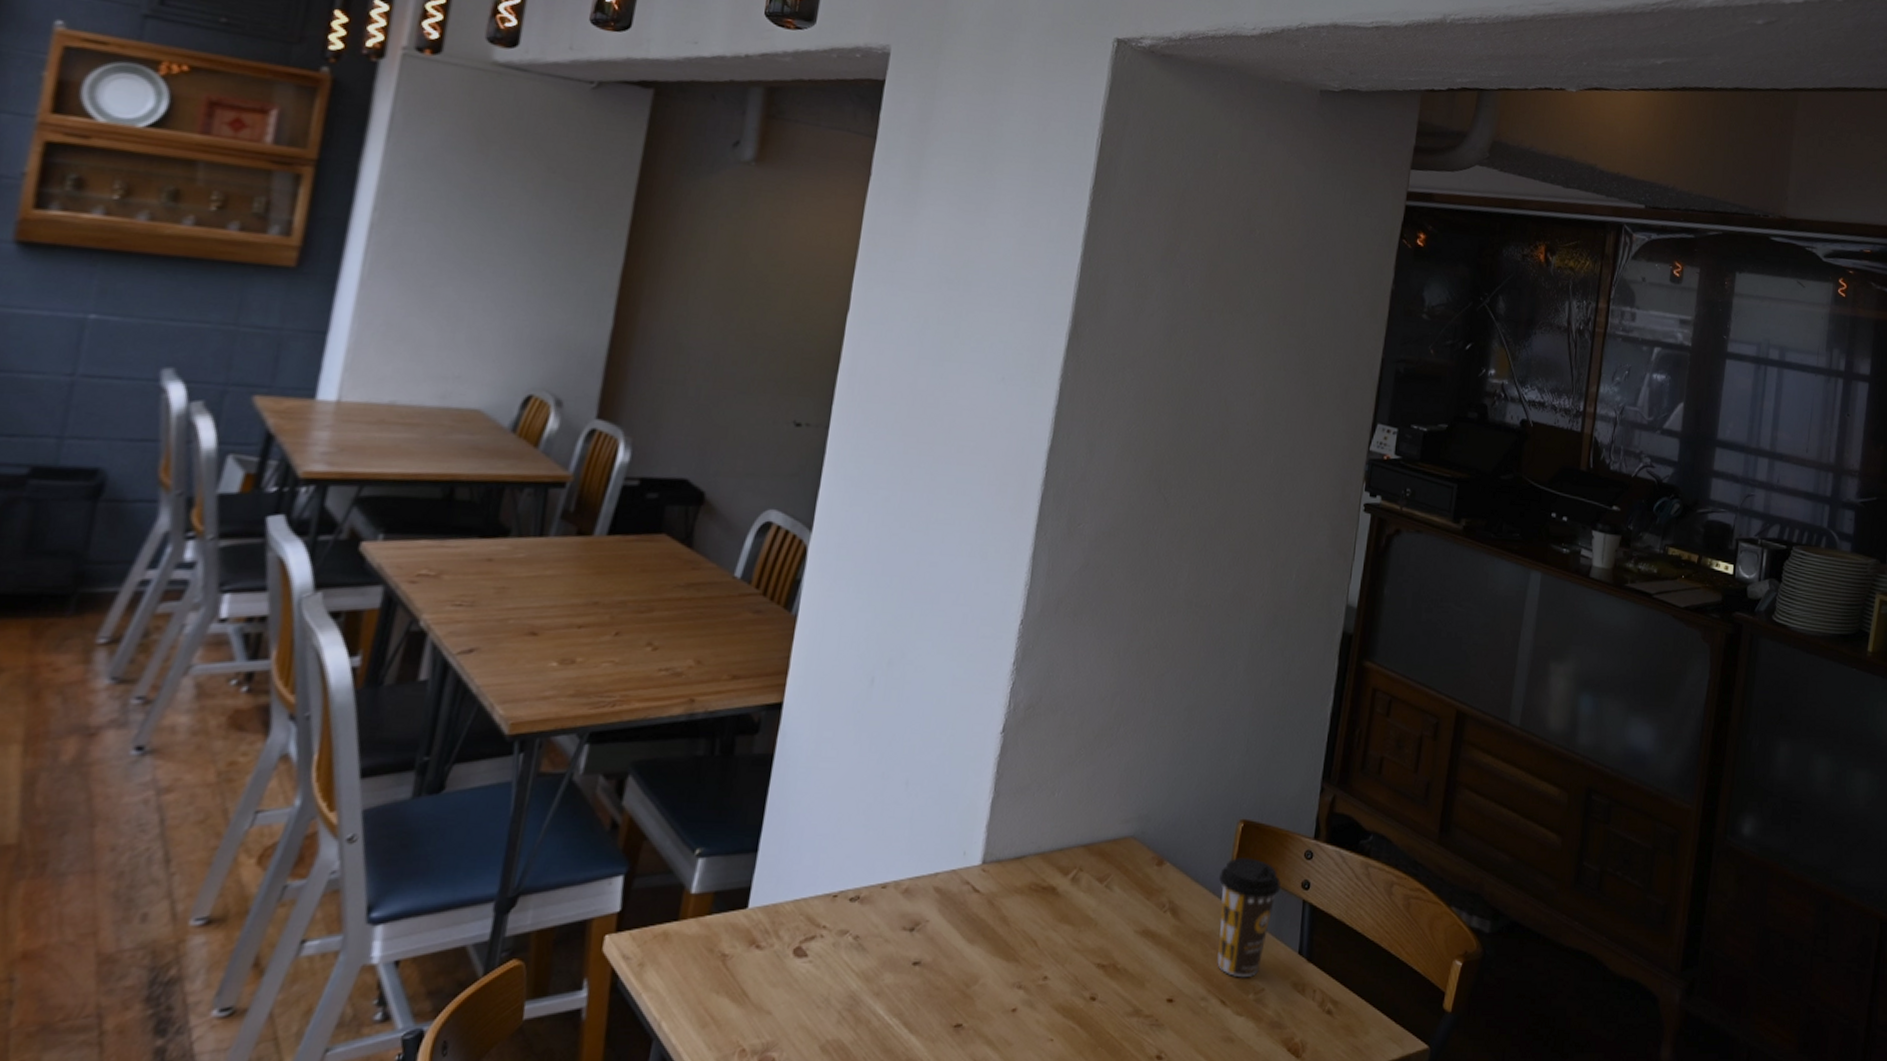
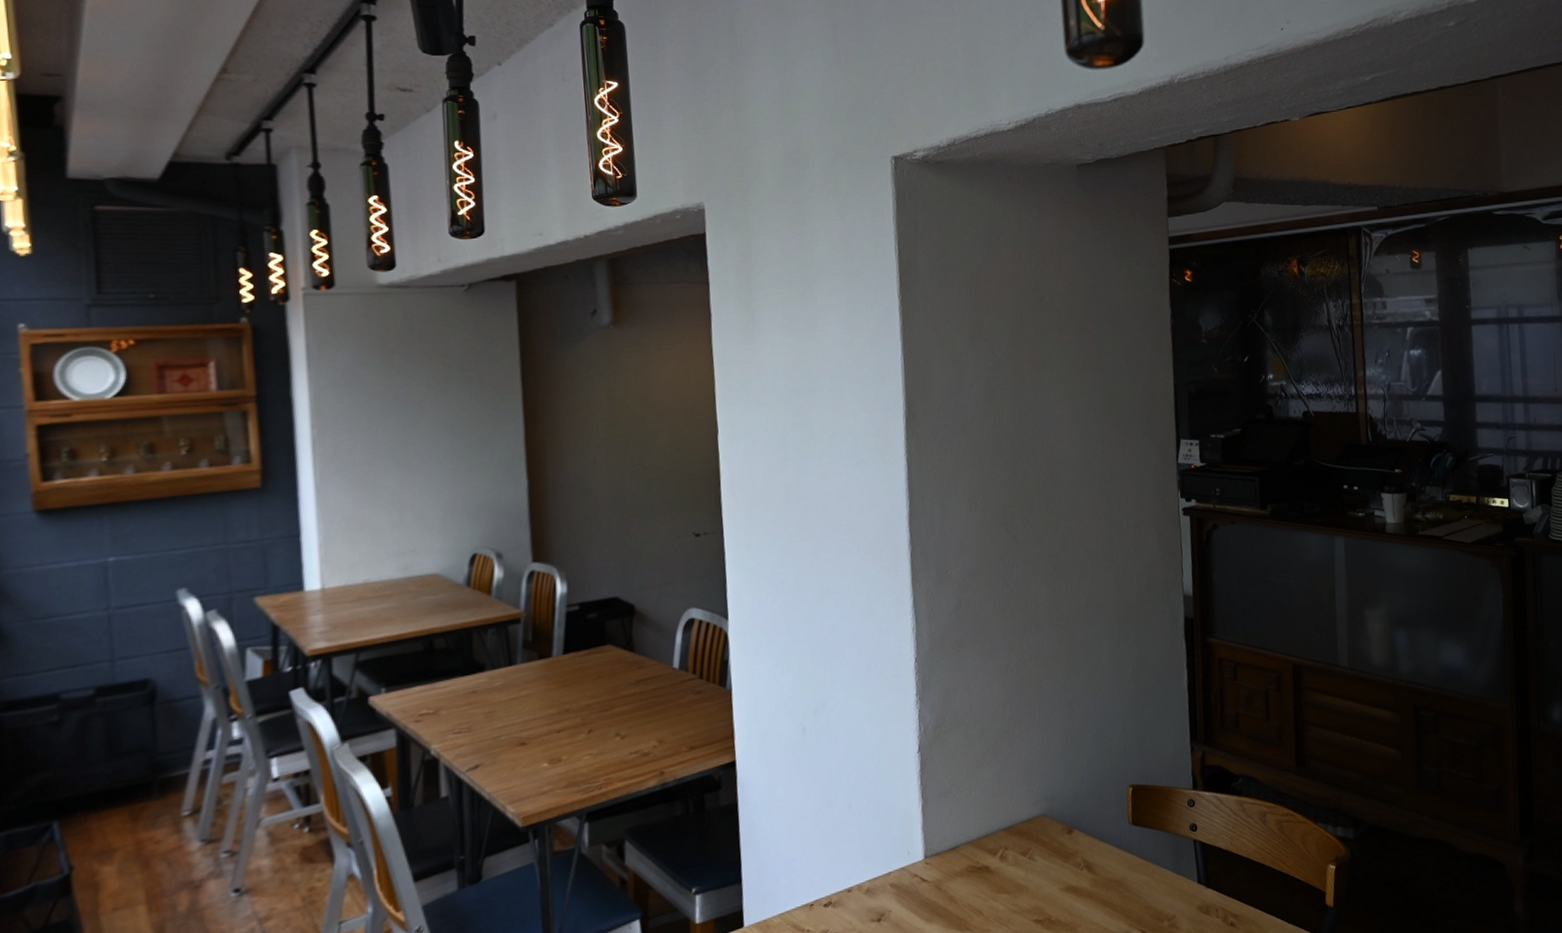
coffee cup: present [1217,856,1281,977] -> none [1120,813,1173,910]

